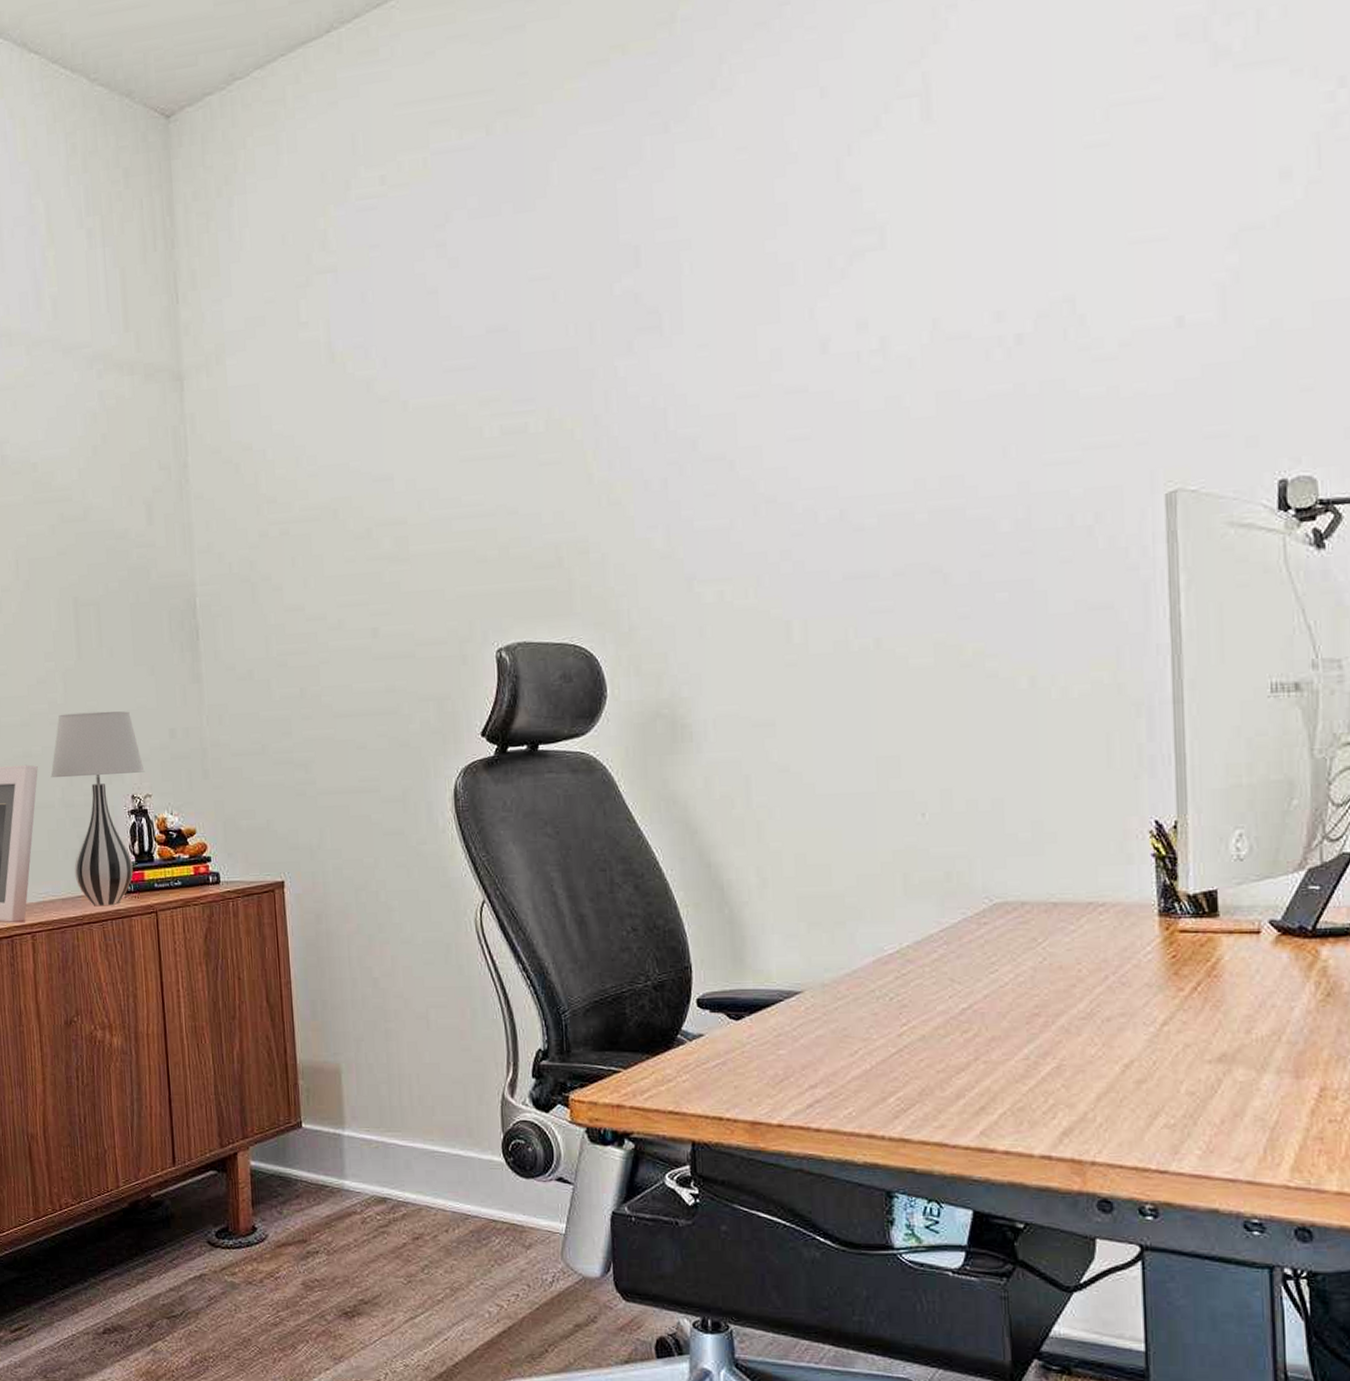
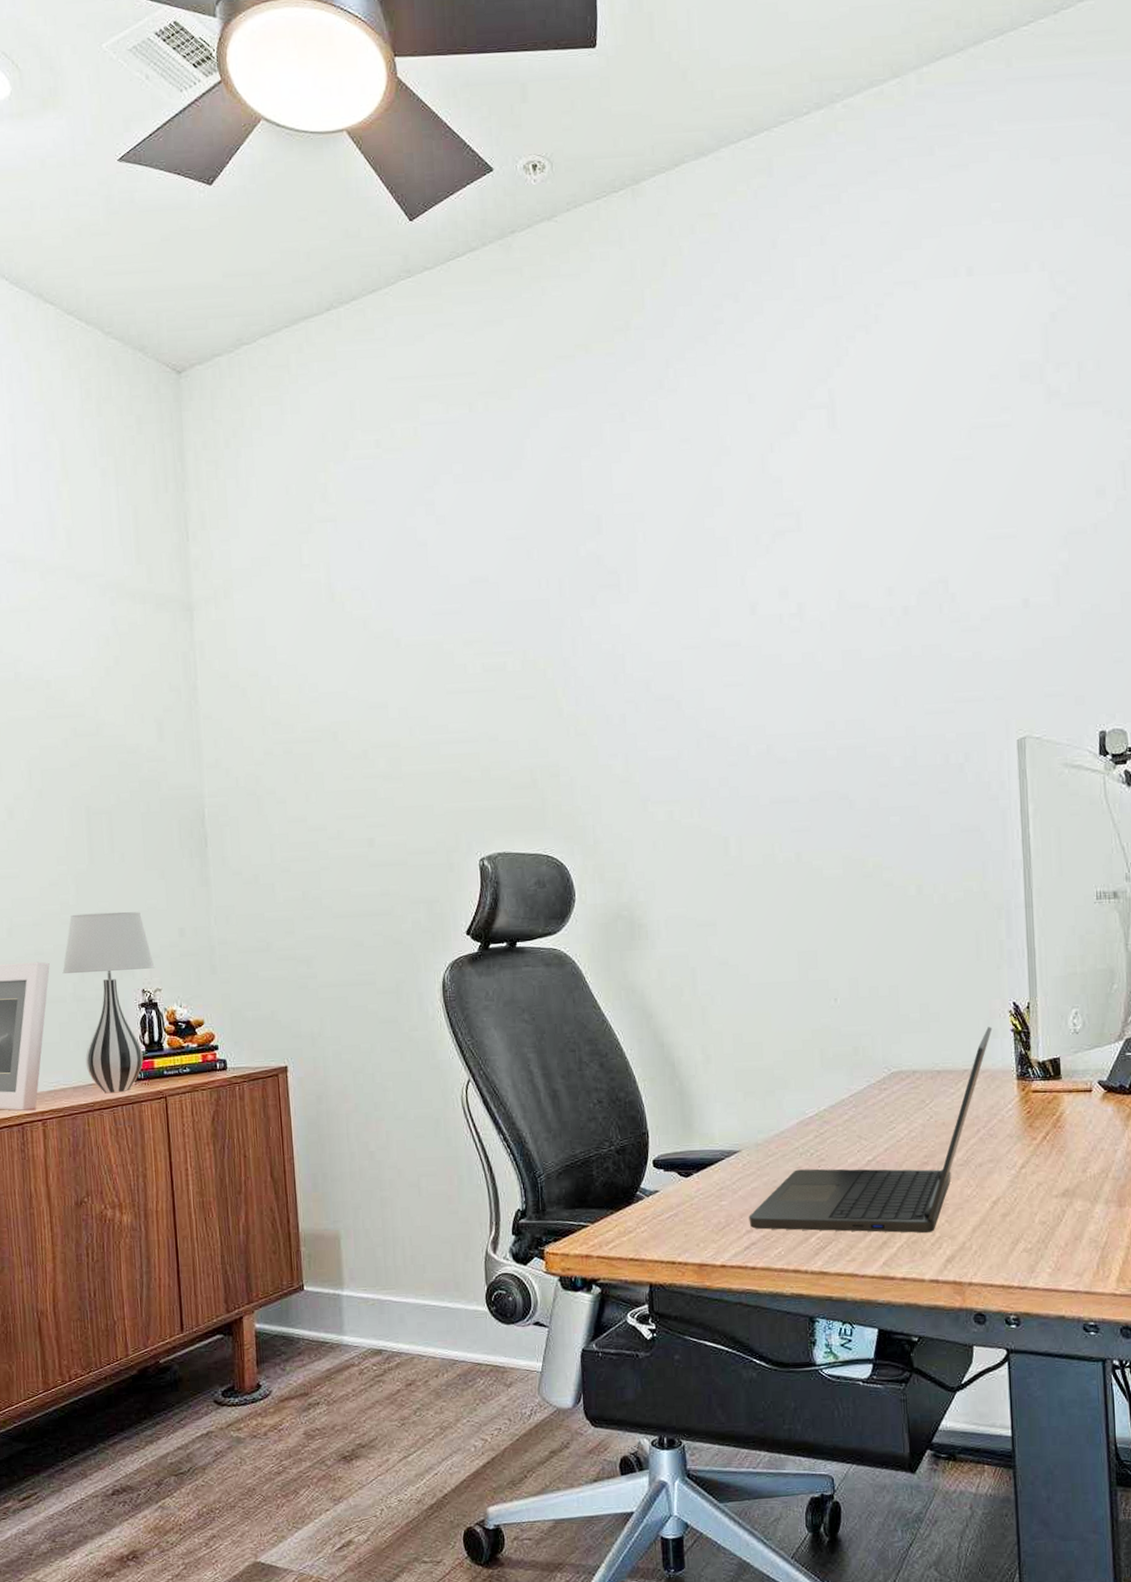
laptop: none [812,850,1127,1098] -> present [749,1027,993,1233]

